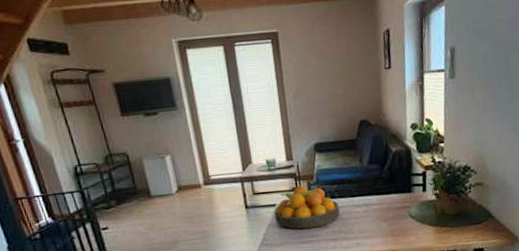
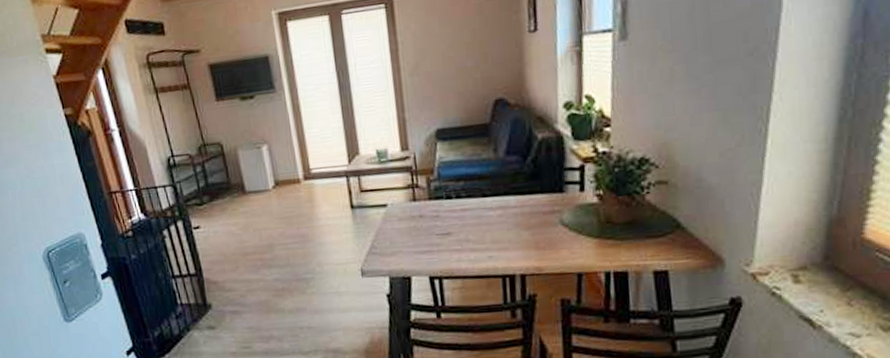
fruit bowl: present [274,185,340,229] -> none [385,182,467,236]

